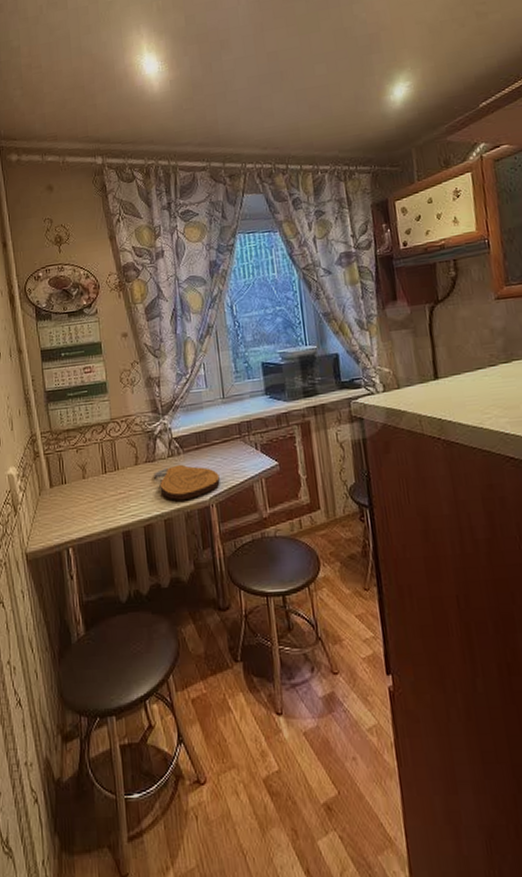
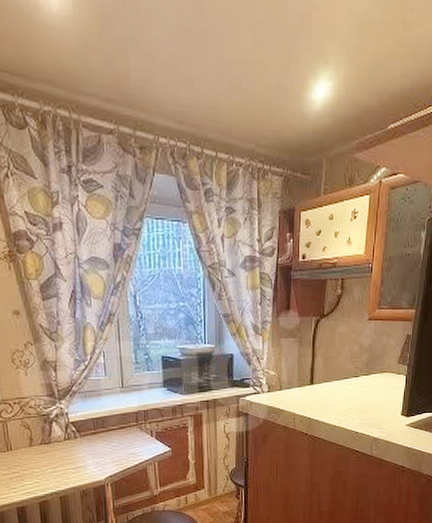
cutting board: present [154,464,220,500] -> none [49,447,116,480]

